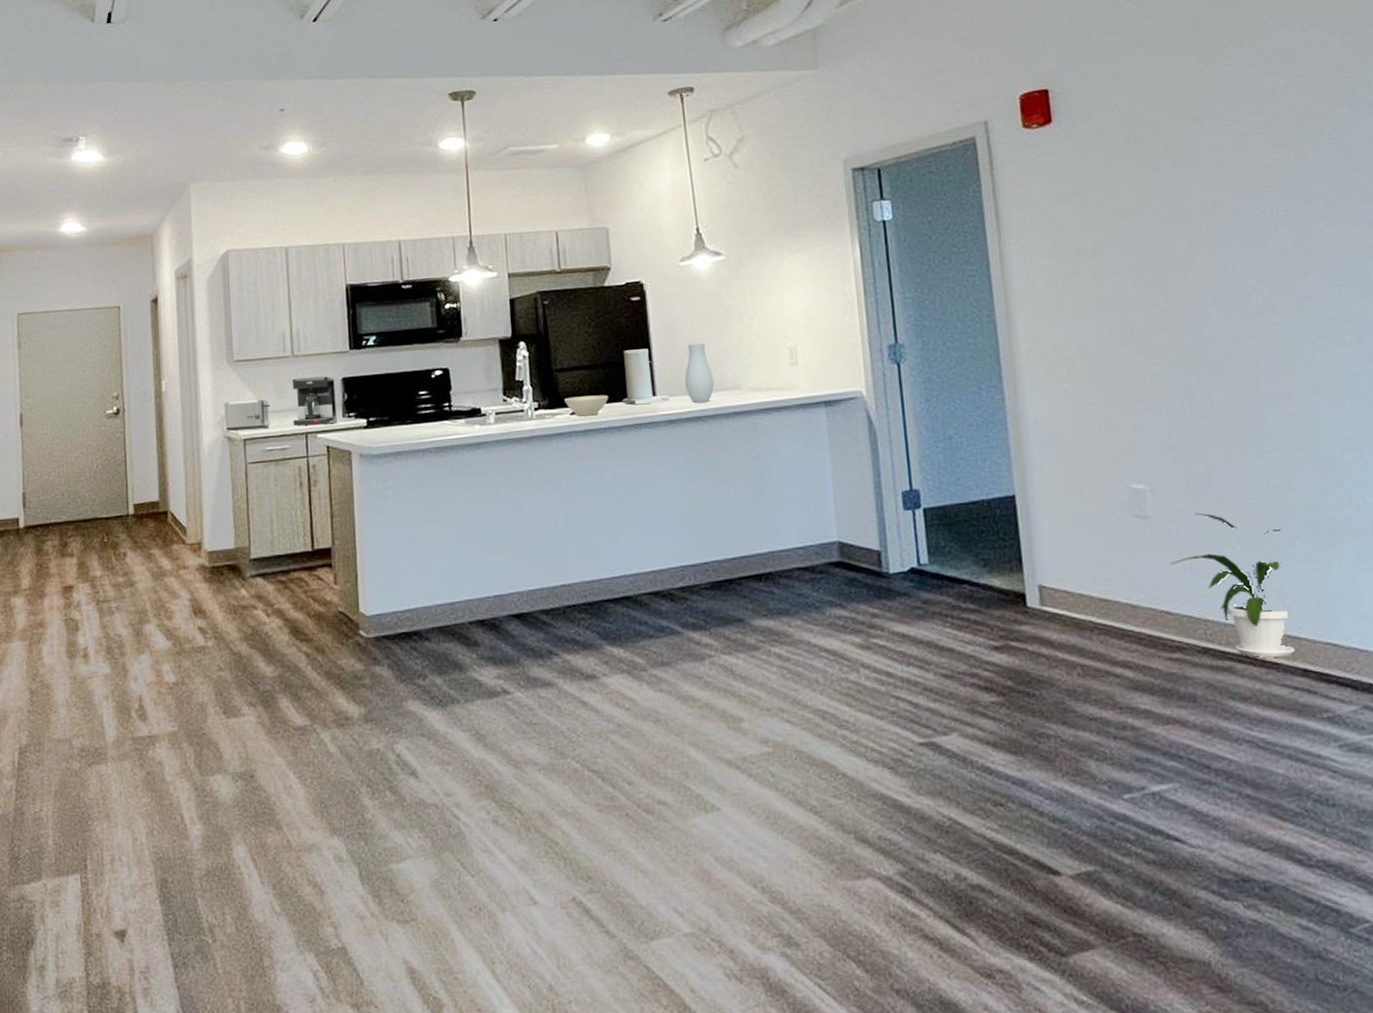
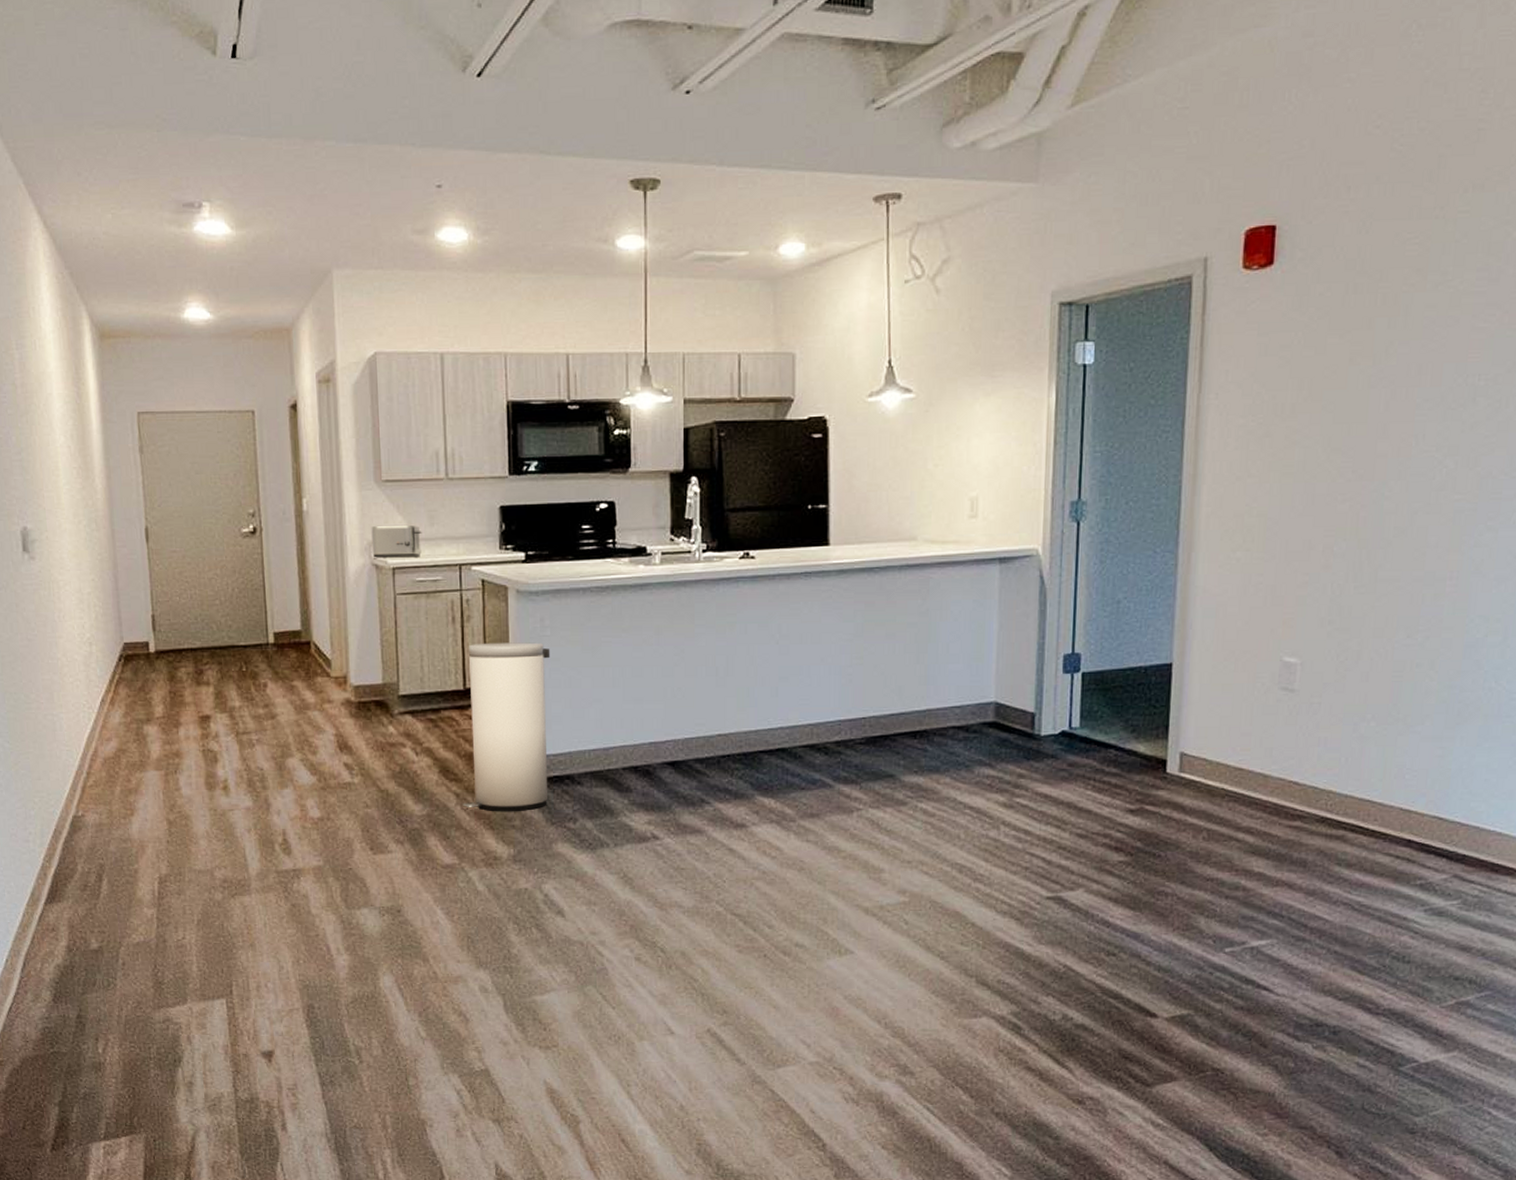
coffee maker: present [292,376,338,427] -> none [445,503,494,558]
pedal bin: none [312,502,397,670] -> present [462,642,551,811]
bowl: present [564,394,609,417] -> none [734,539,781,561]
paper towel: present [622,349,669,405] -> none [794,492,843,552]
vase: present [684,343,715,404] -> none [860,489,890,554]
house plant: present [1169,512,1295,658] -> none [1306,688,1415,829]

